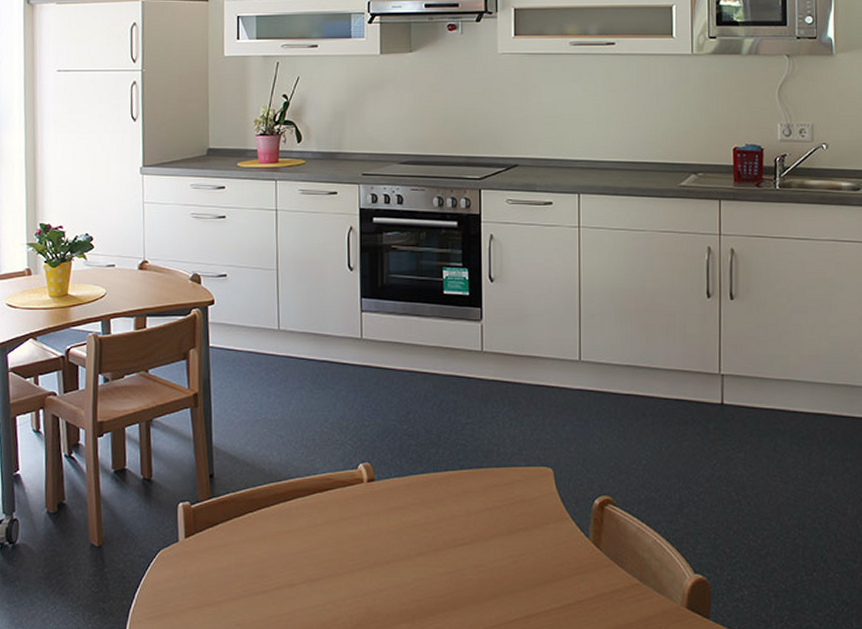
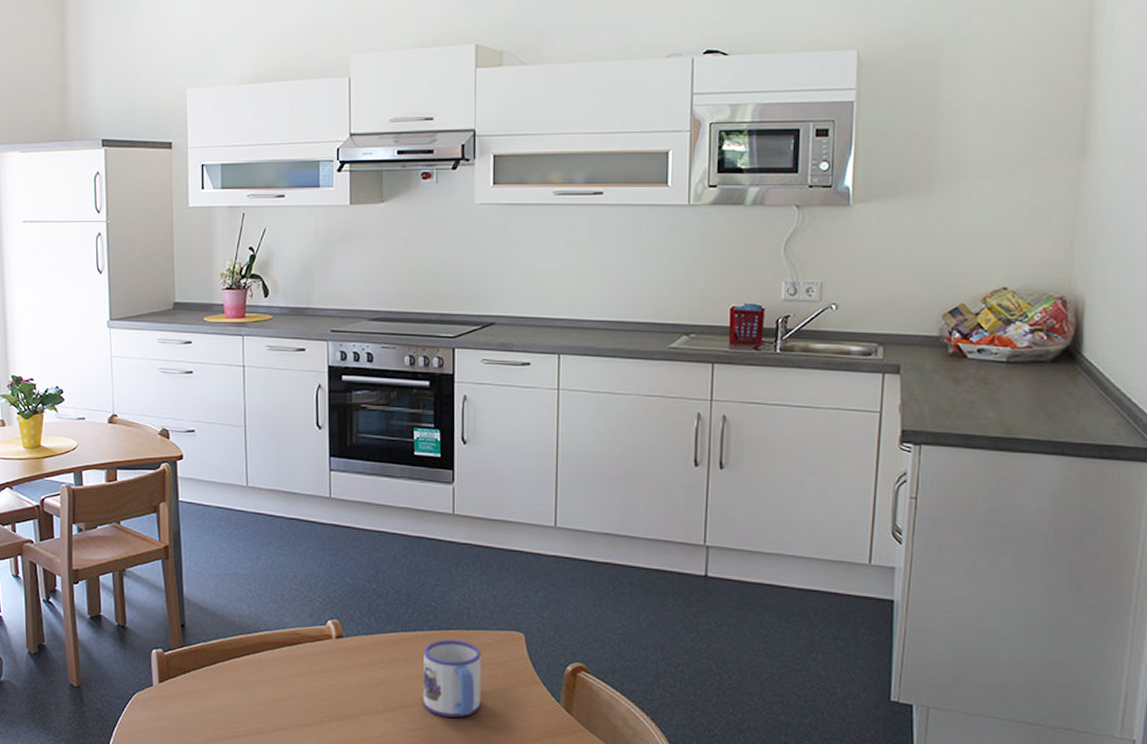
mug: none [455,478,512,558] -> present [423,639,482,718]

